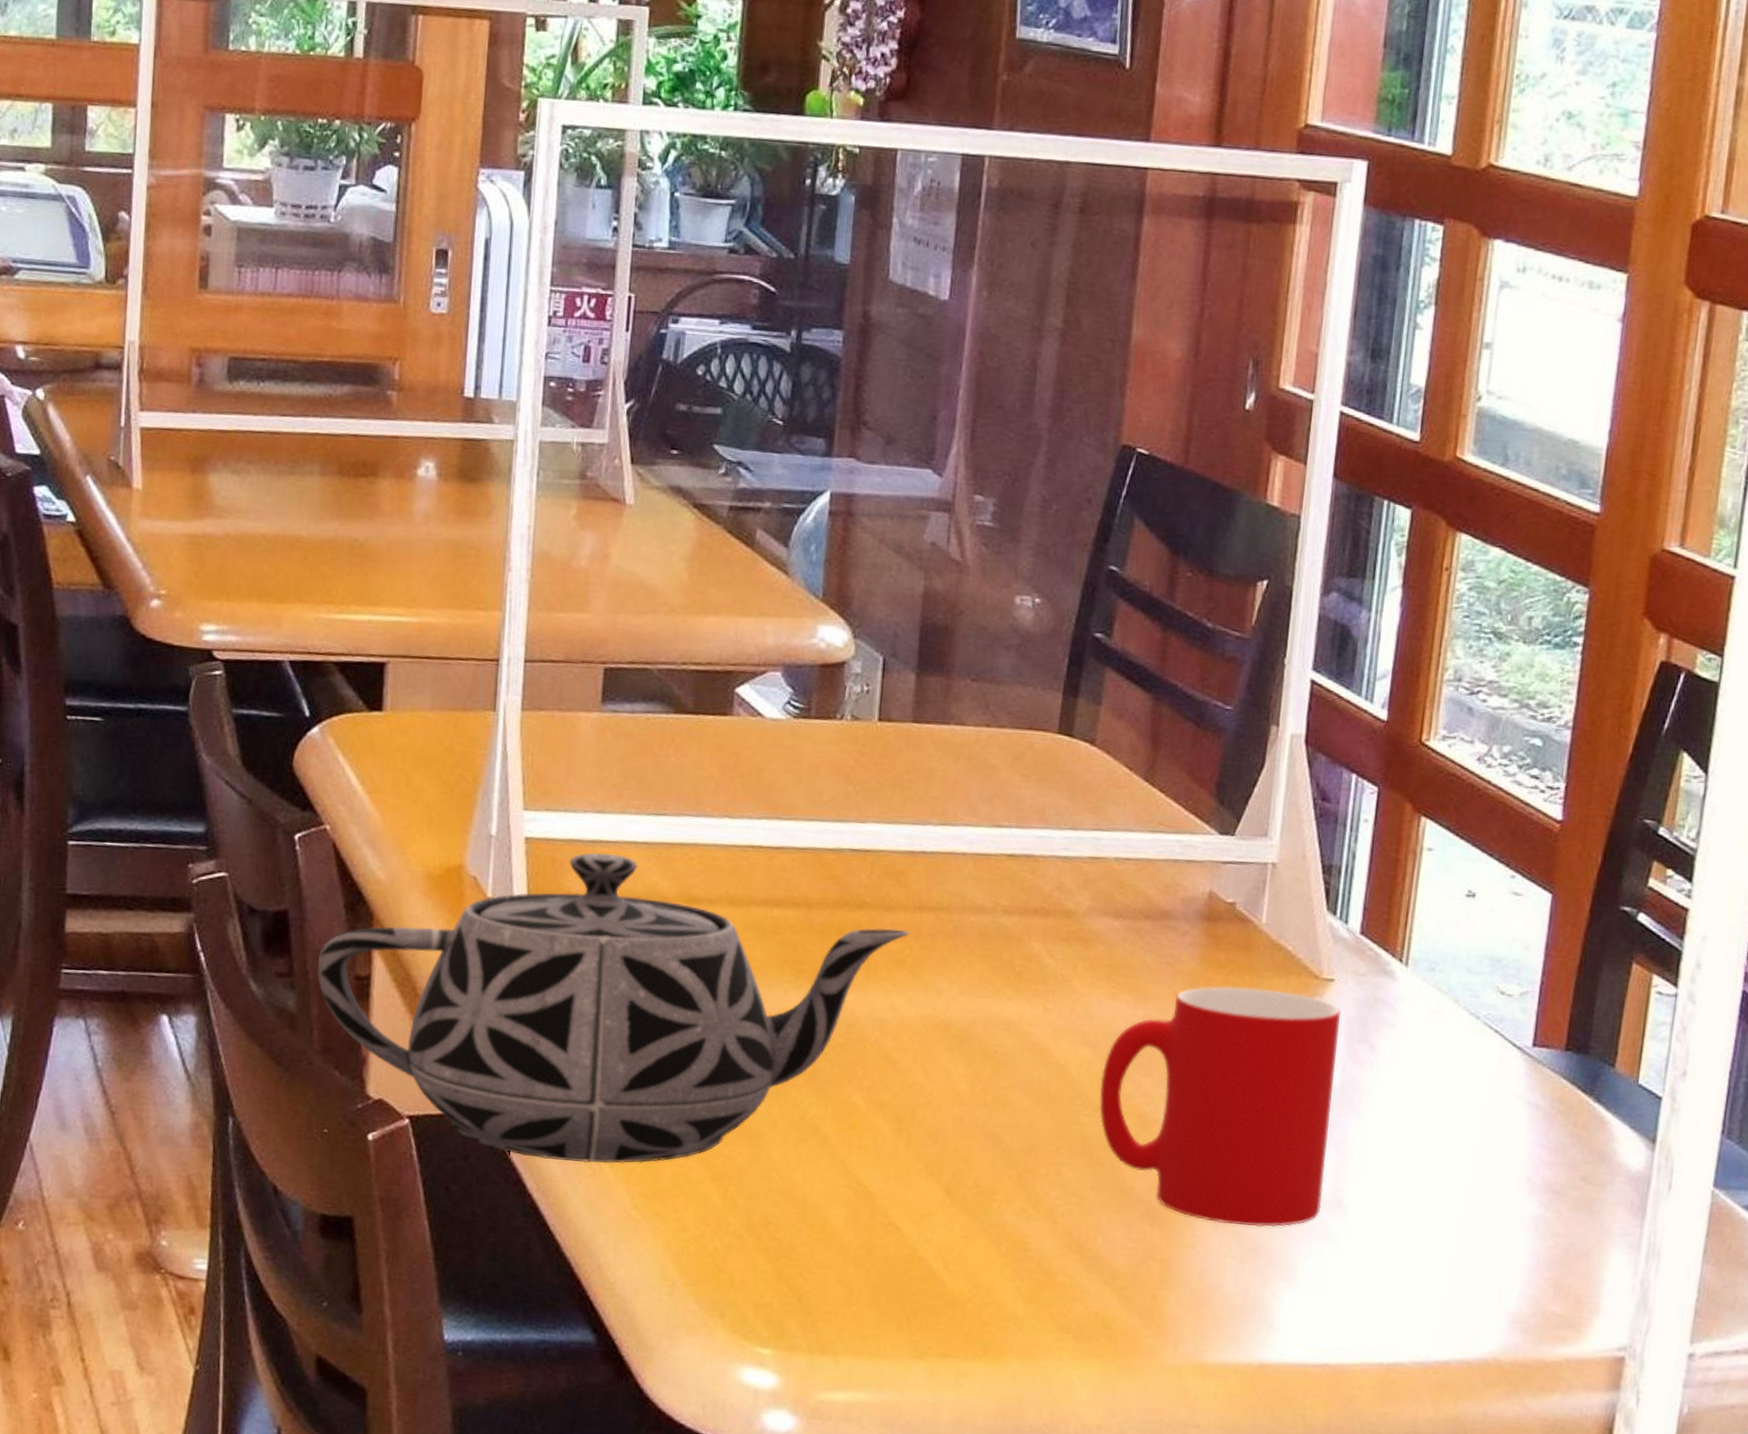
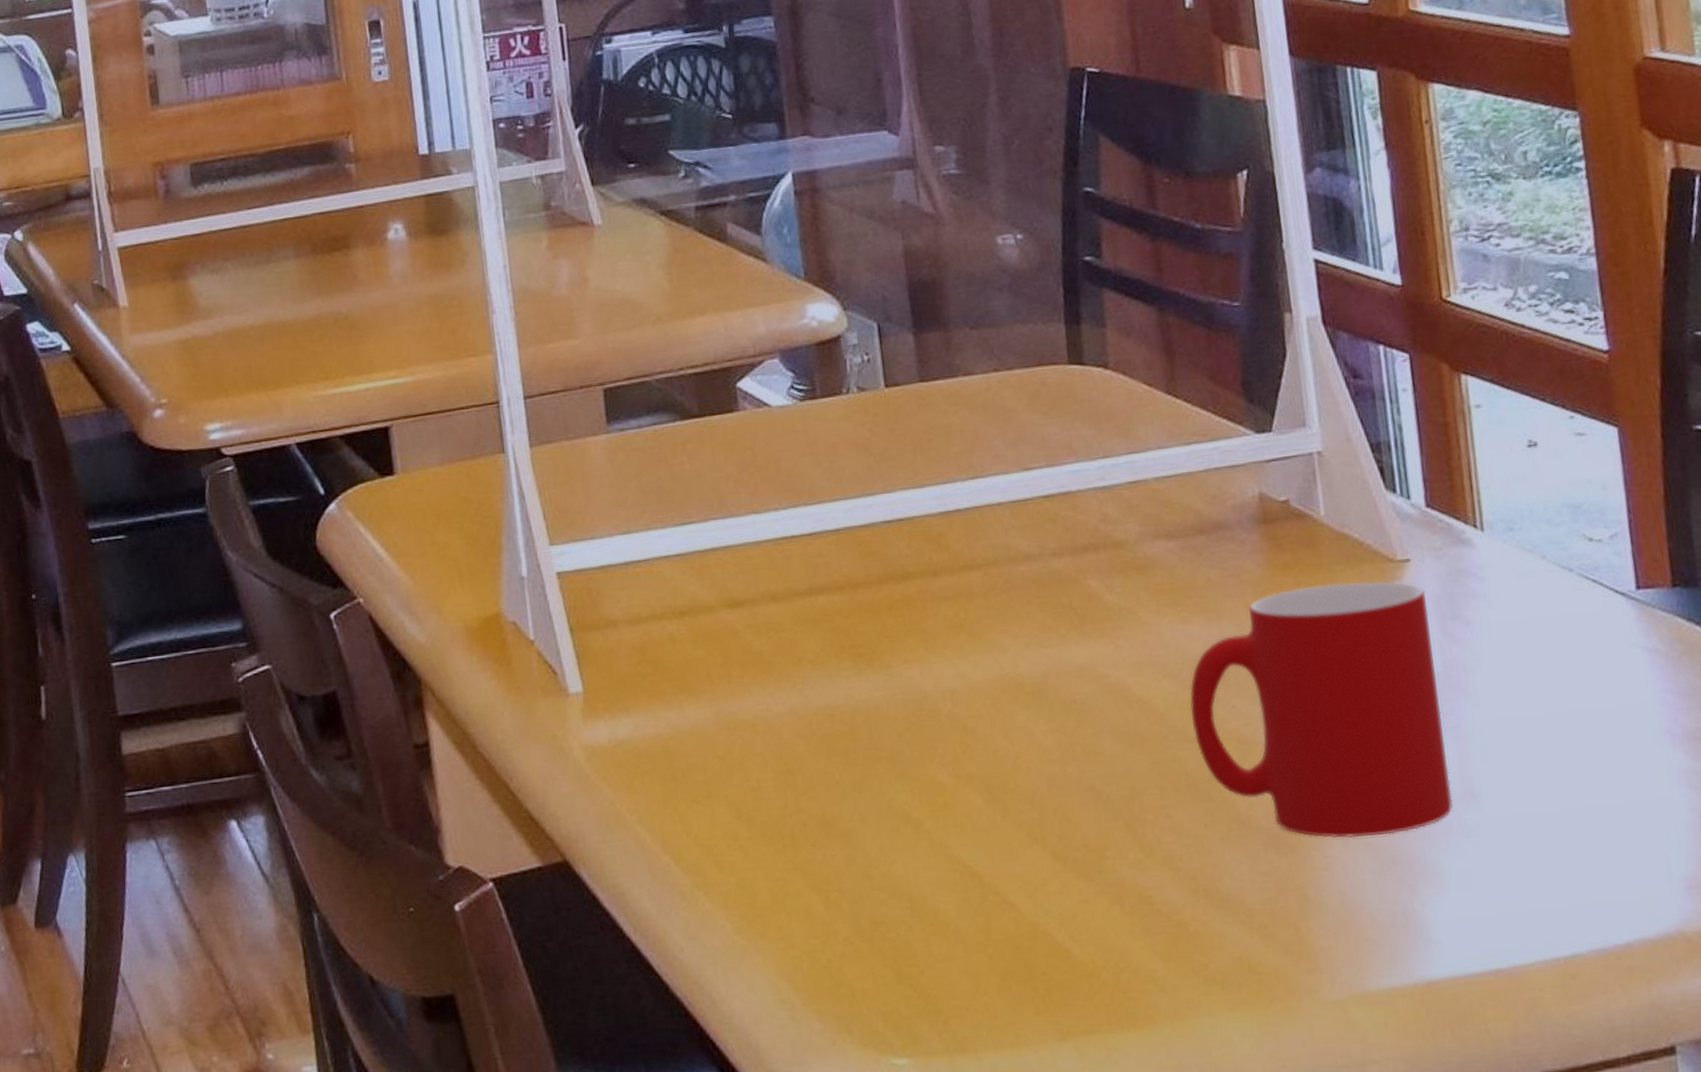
teapot: present [317,852,910,1164] -> none [374,571,962,899]

